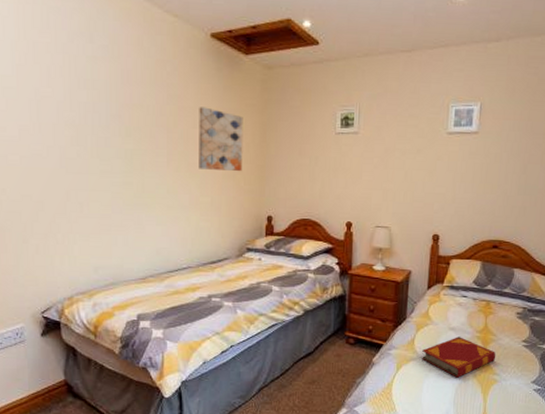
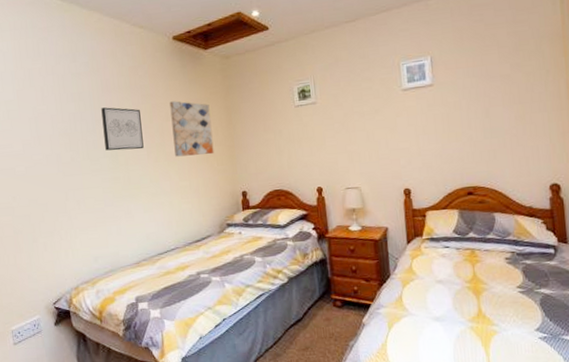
wall art: none [118,102,164,155] -> present [101,107,144,151]
hardback book: present [422,337,496,378] -> none [412,289,491,332]

